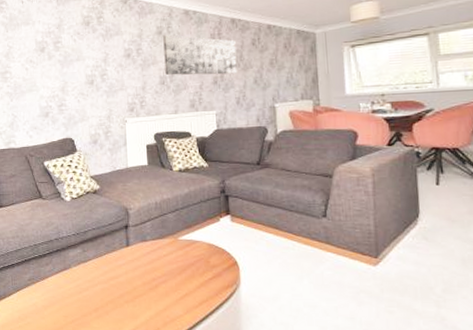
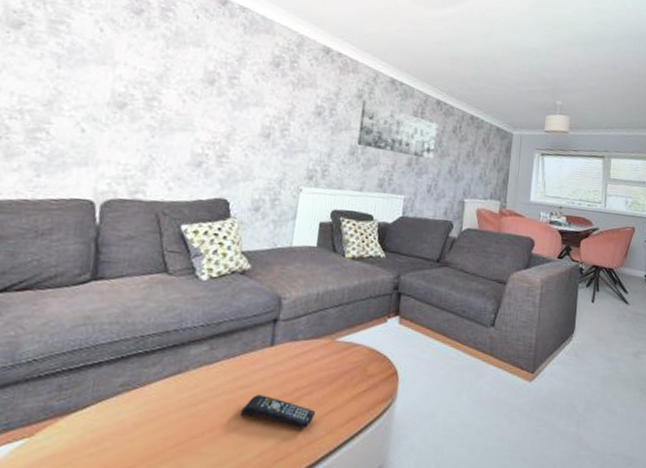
remote control: none [115,284,172,309] -> present [241,395,315,428]

